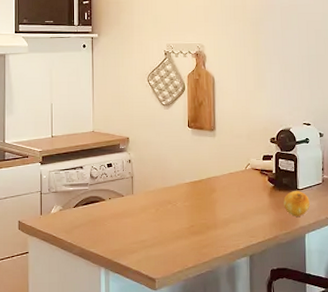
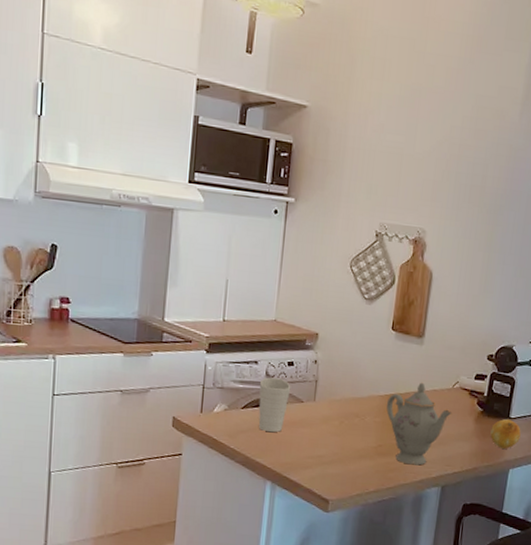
cup: none [86,178,112,225] -> present [258,377,291,433]
teapot: none [192,168,249,240] -> present [386,382,452,466]

